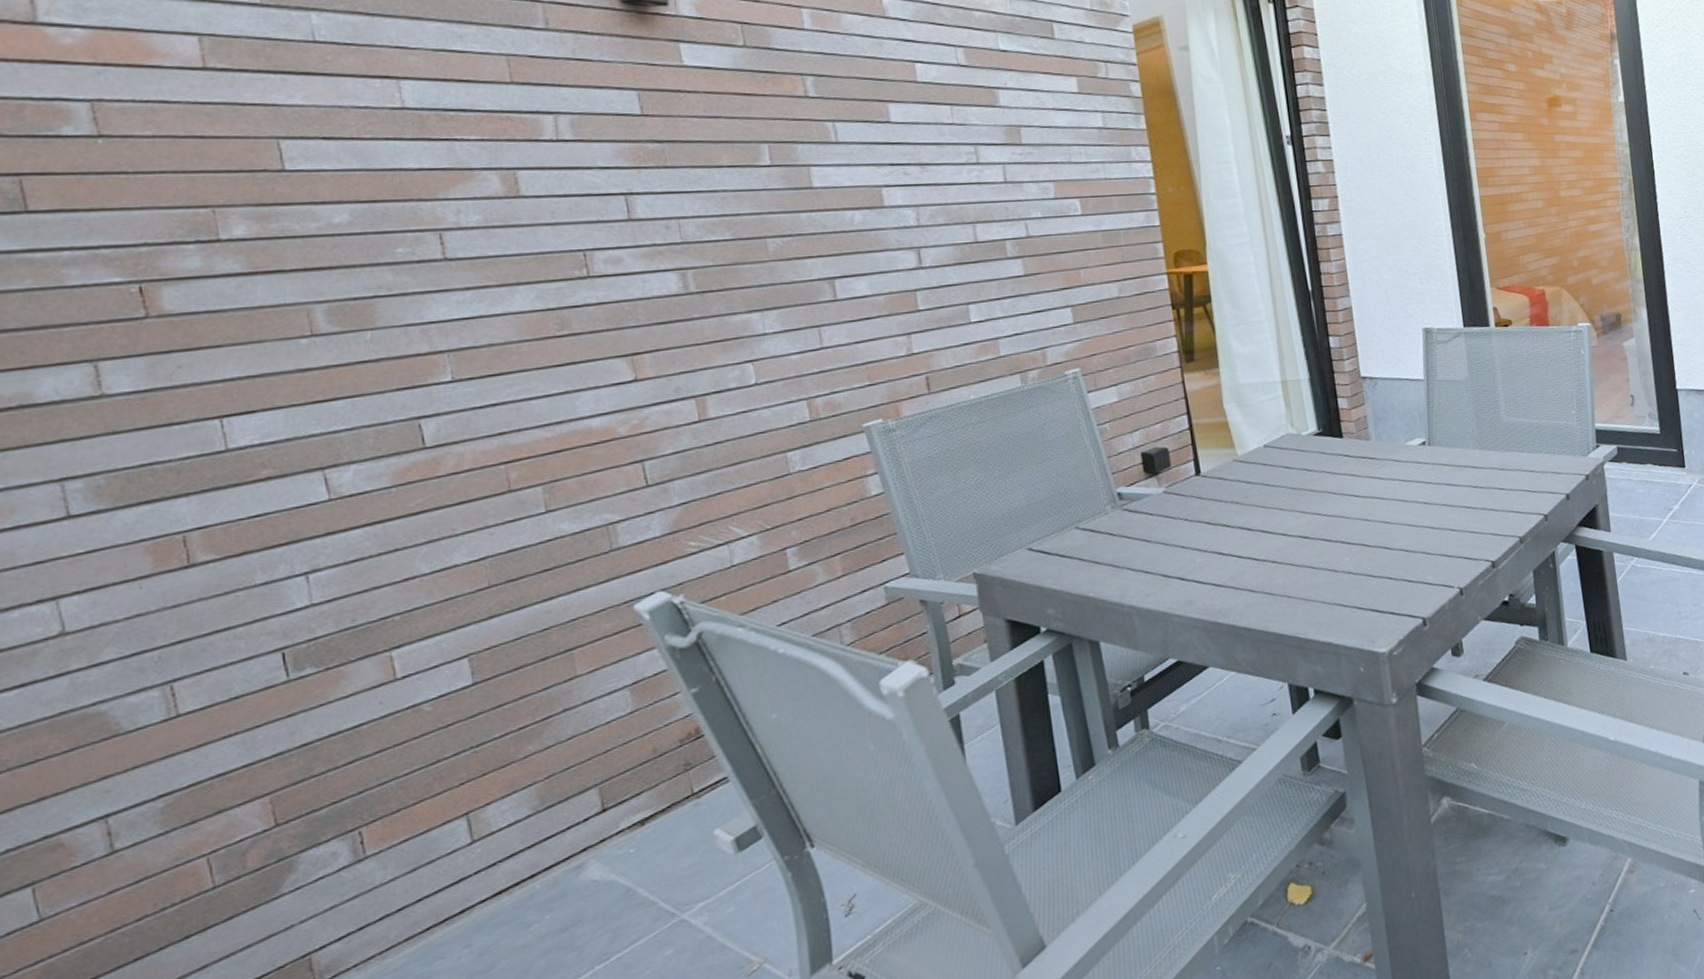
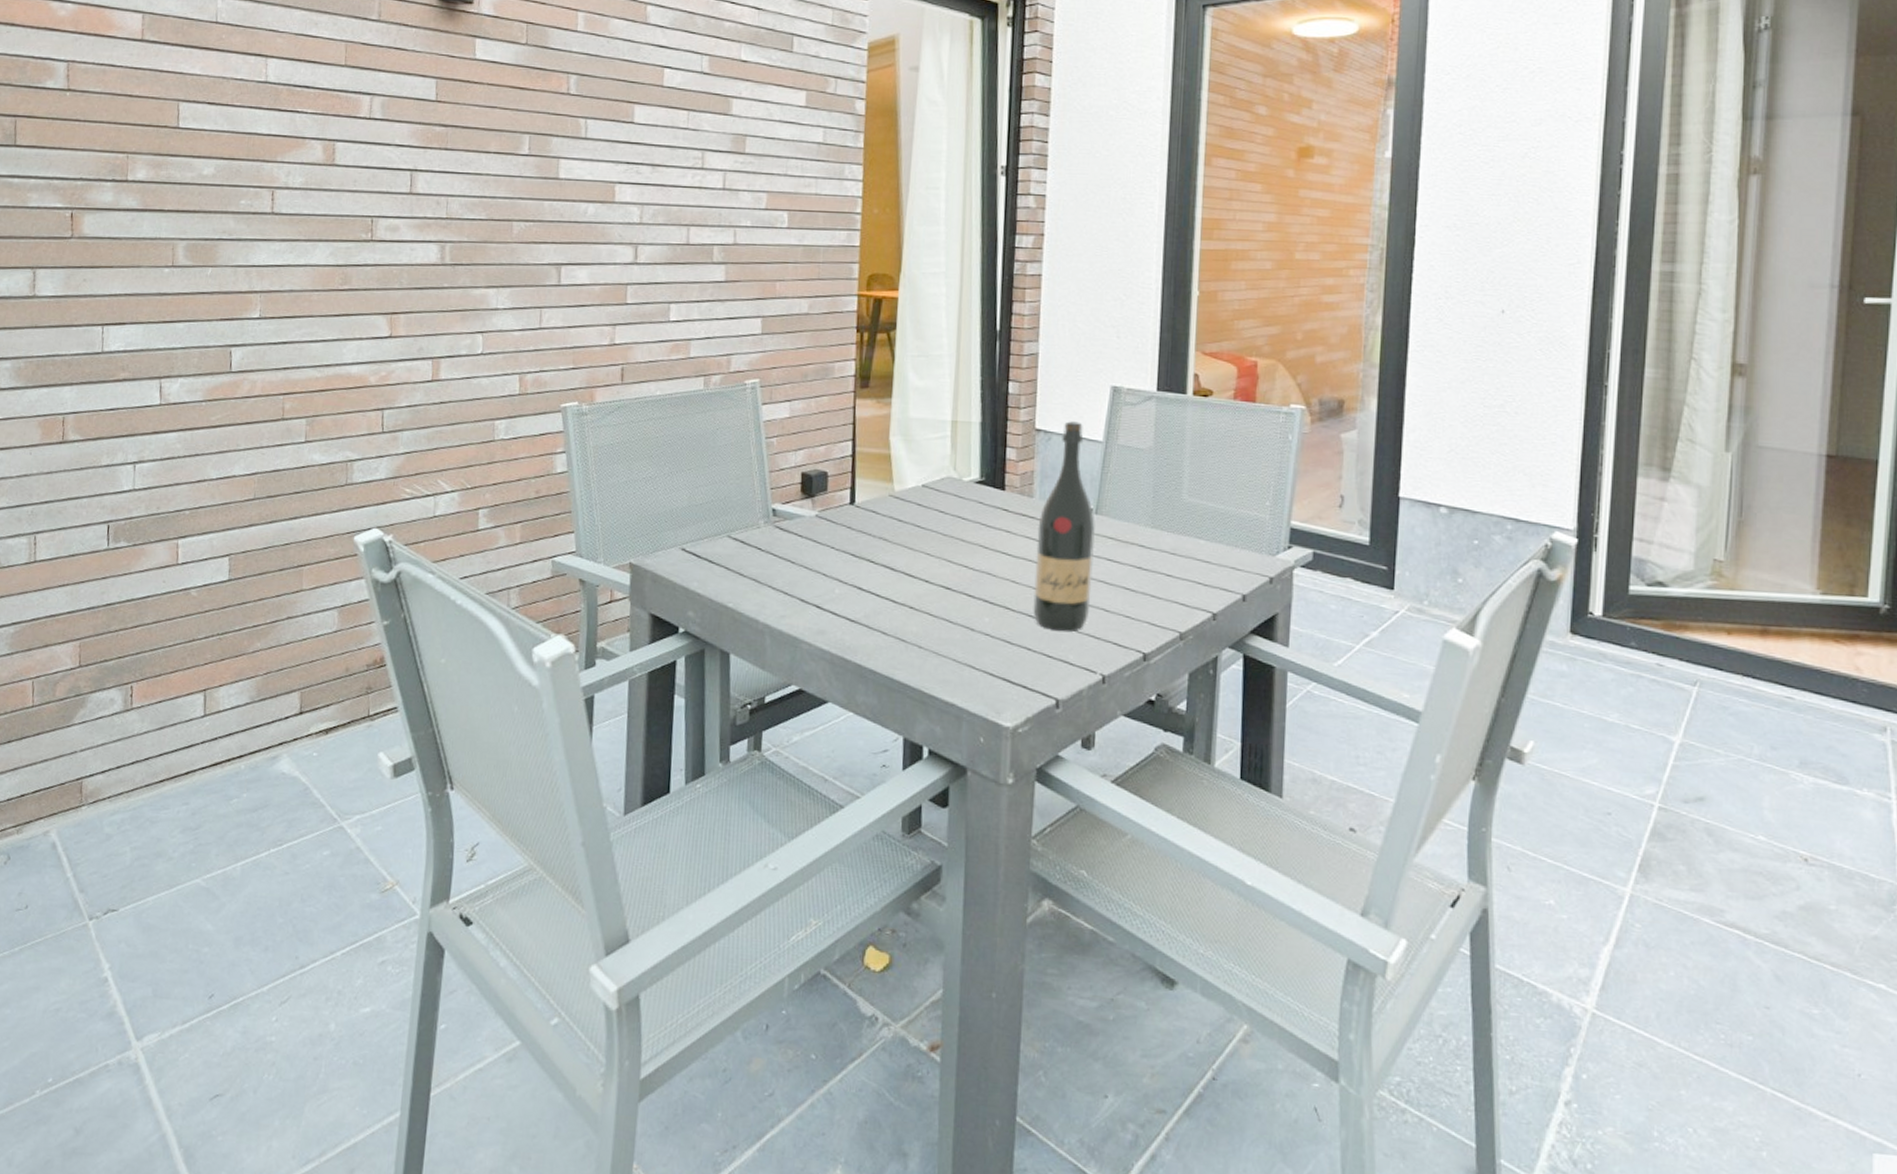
wine bottle: none [1378,364,1439,557] -> present [1033,421,1096,631]

